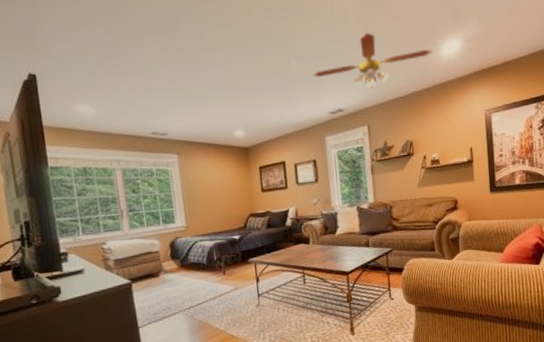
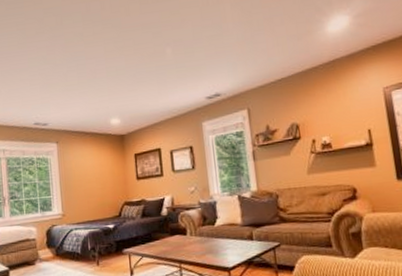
ceiling fan: present [312,32,432,89] -> none [188,16,316,72]

